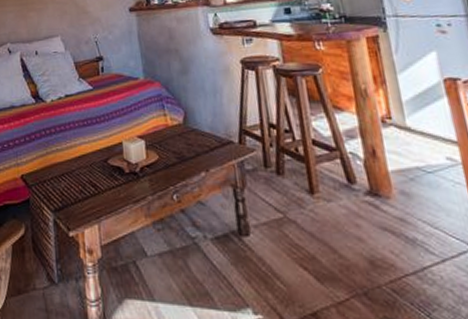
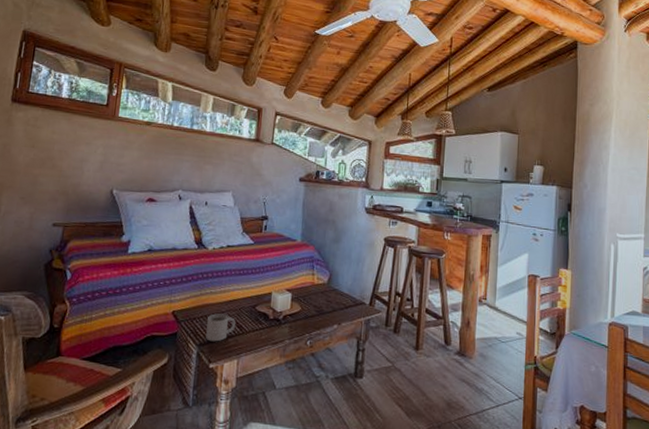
mug: none [58,173,89,206] -> present [206,313,236,342]

